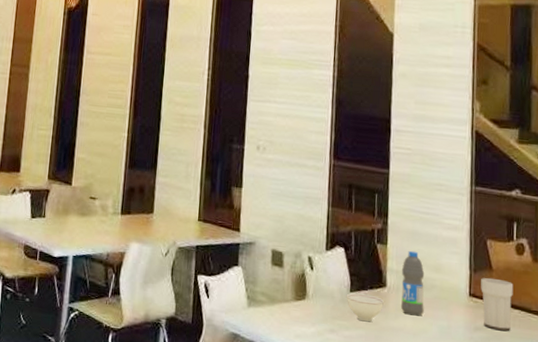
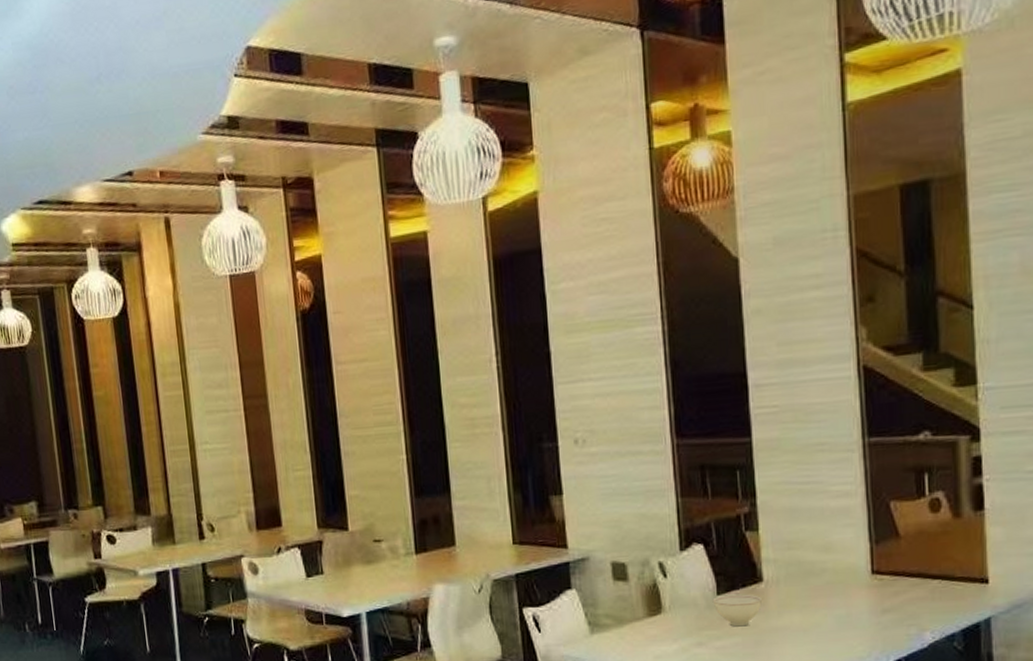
water bottle: present [400,250,425,316] -> none [780,531,815,609]
cup: present [481,278,514,332] -> none [886,547,930,609]

